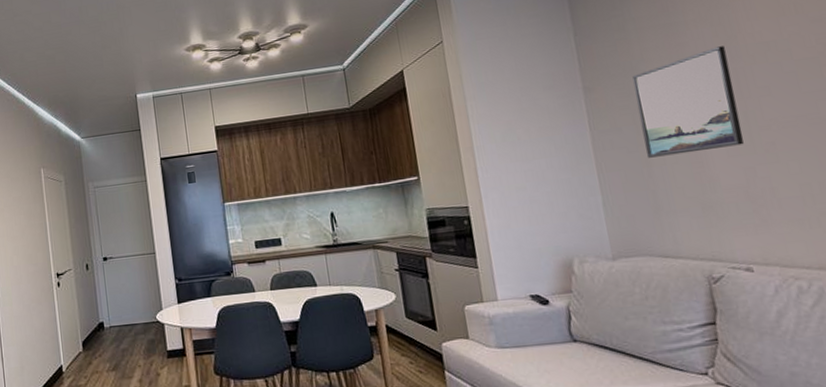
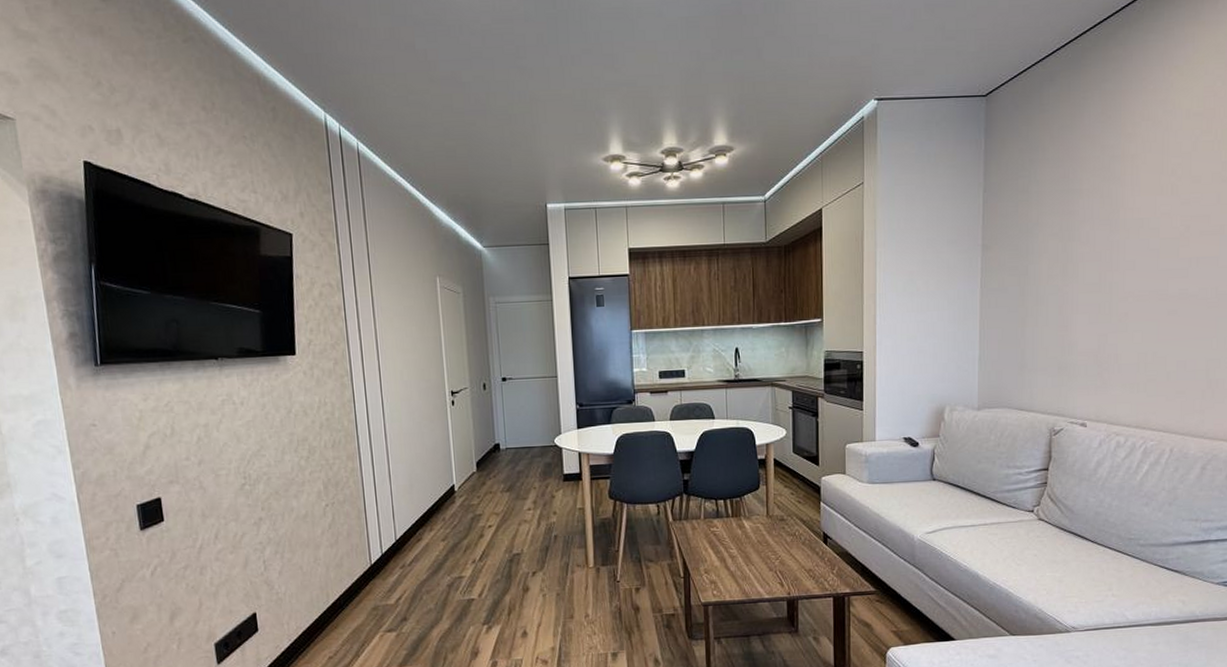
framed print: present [632,46,744,158] -> none [1023,218,1107,319]

